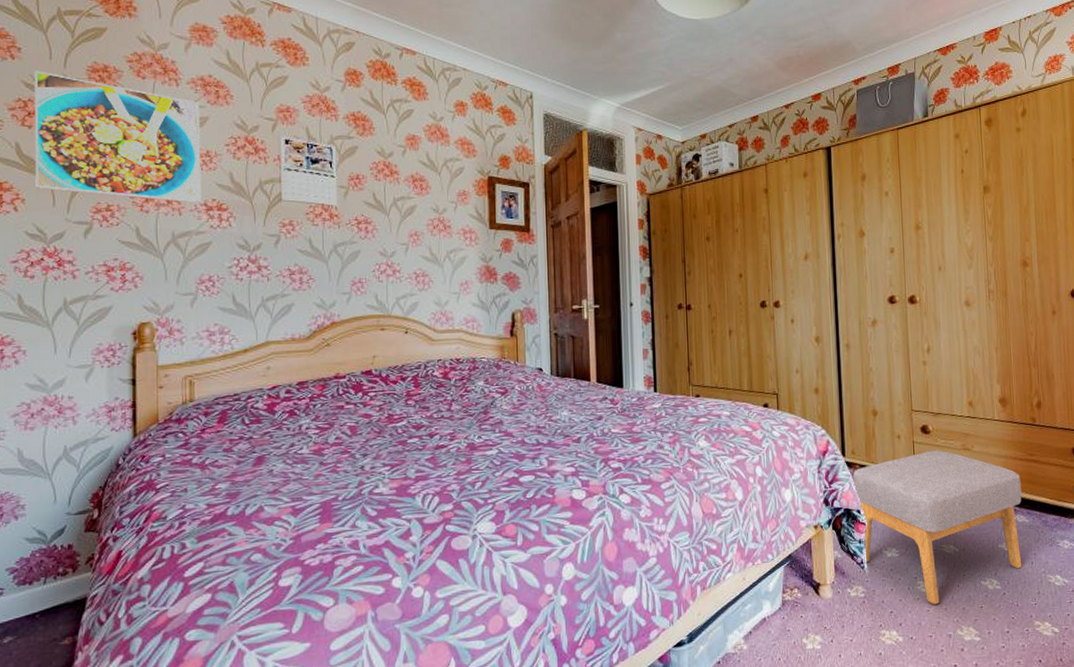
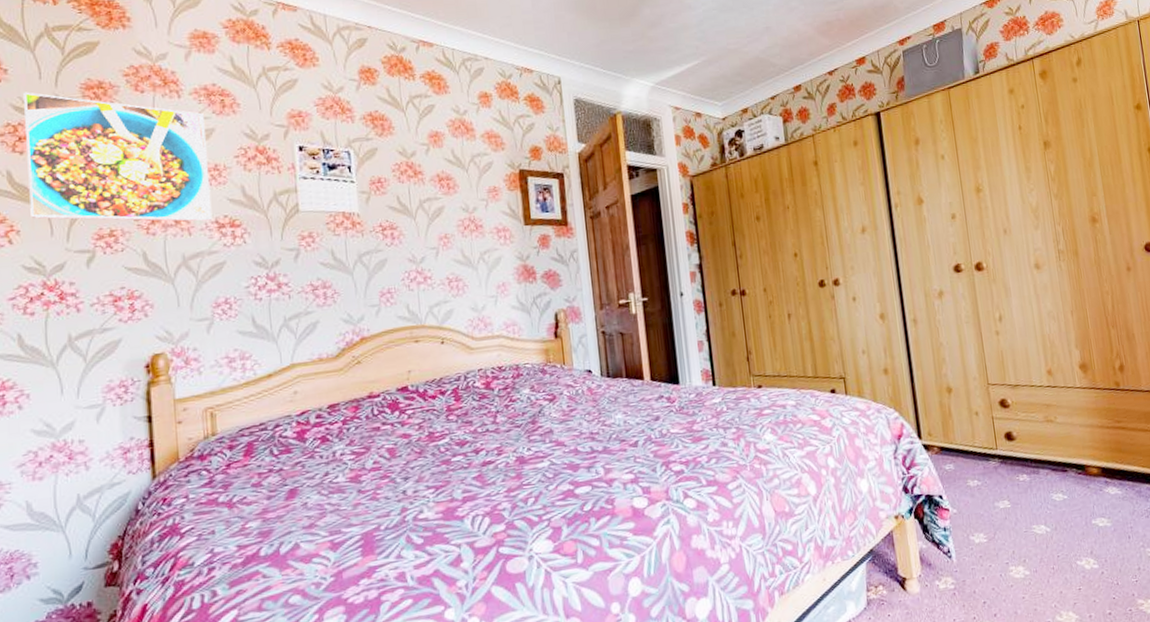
footstool: present [853,450,1022,605] -> none [931,424,1119,591]

